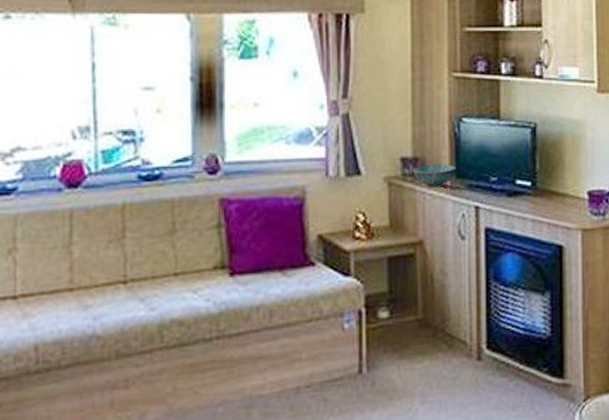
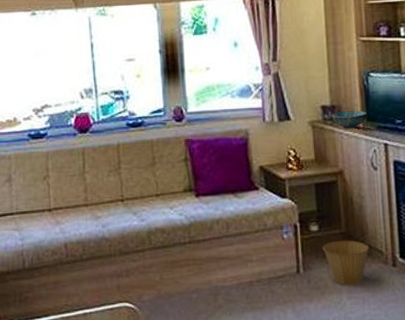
basket: none [392,328,451,387] -> present [322,240,370,286]

